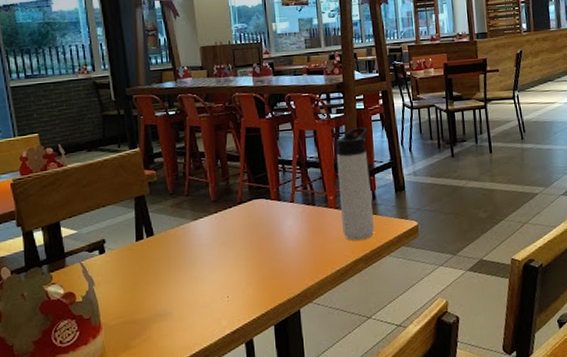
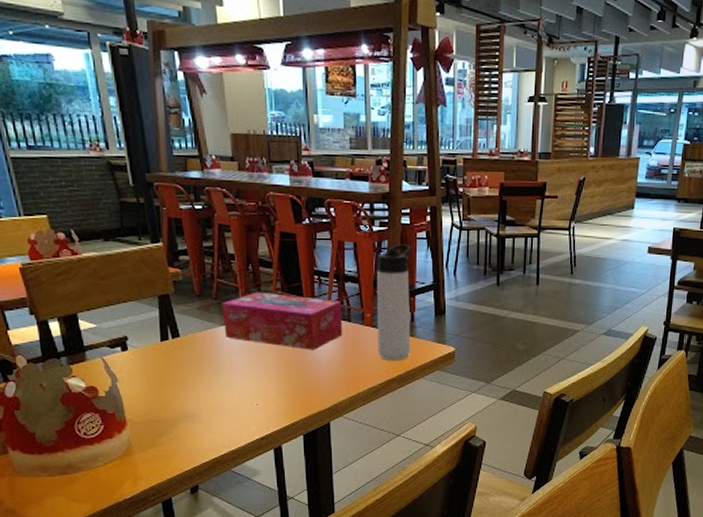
tissue box: none [193,184,308,237] -> present [221,292,343,350]

